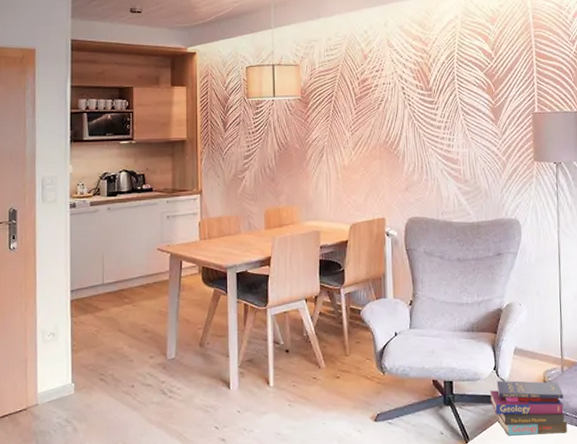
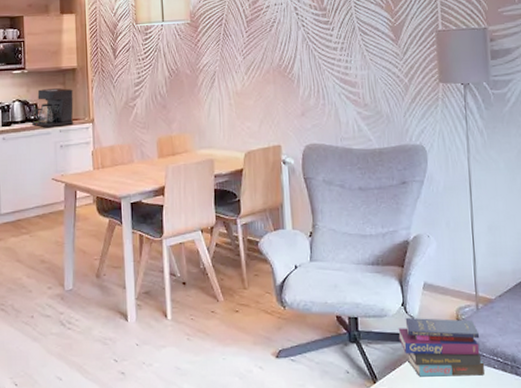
coffee maker: none [139,159,182,199] -> present [32,88,74,128]

